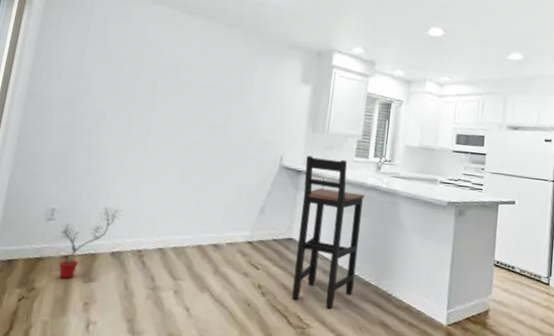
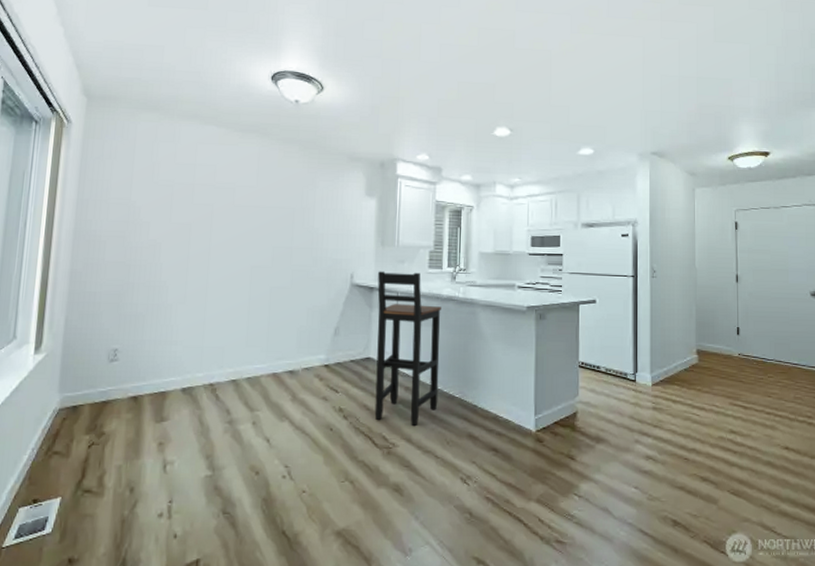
potted tree: present [58,206,123,280] -> none [126,342,190,422]

